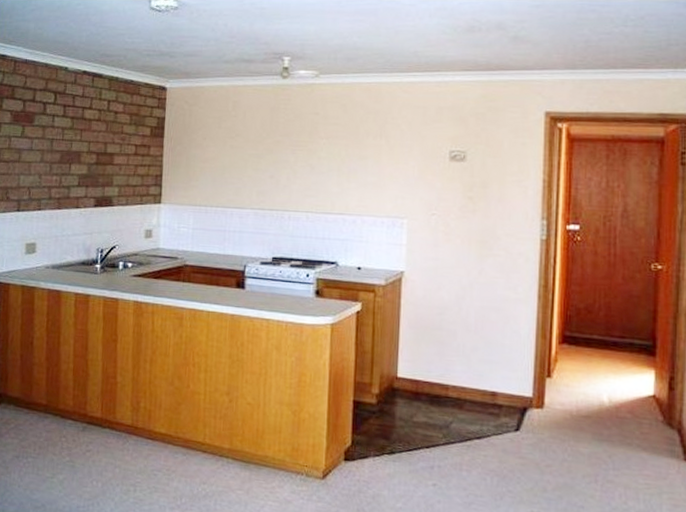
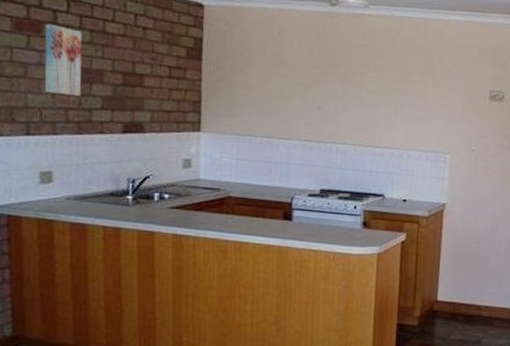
wall art: none [34,114,65,176] -> present [44,23,83,97]

